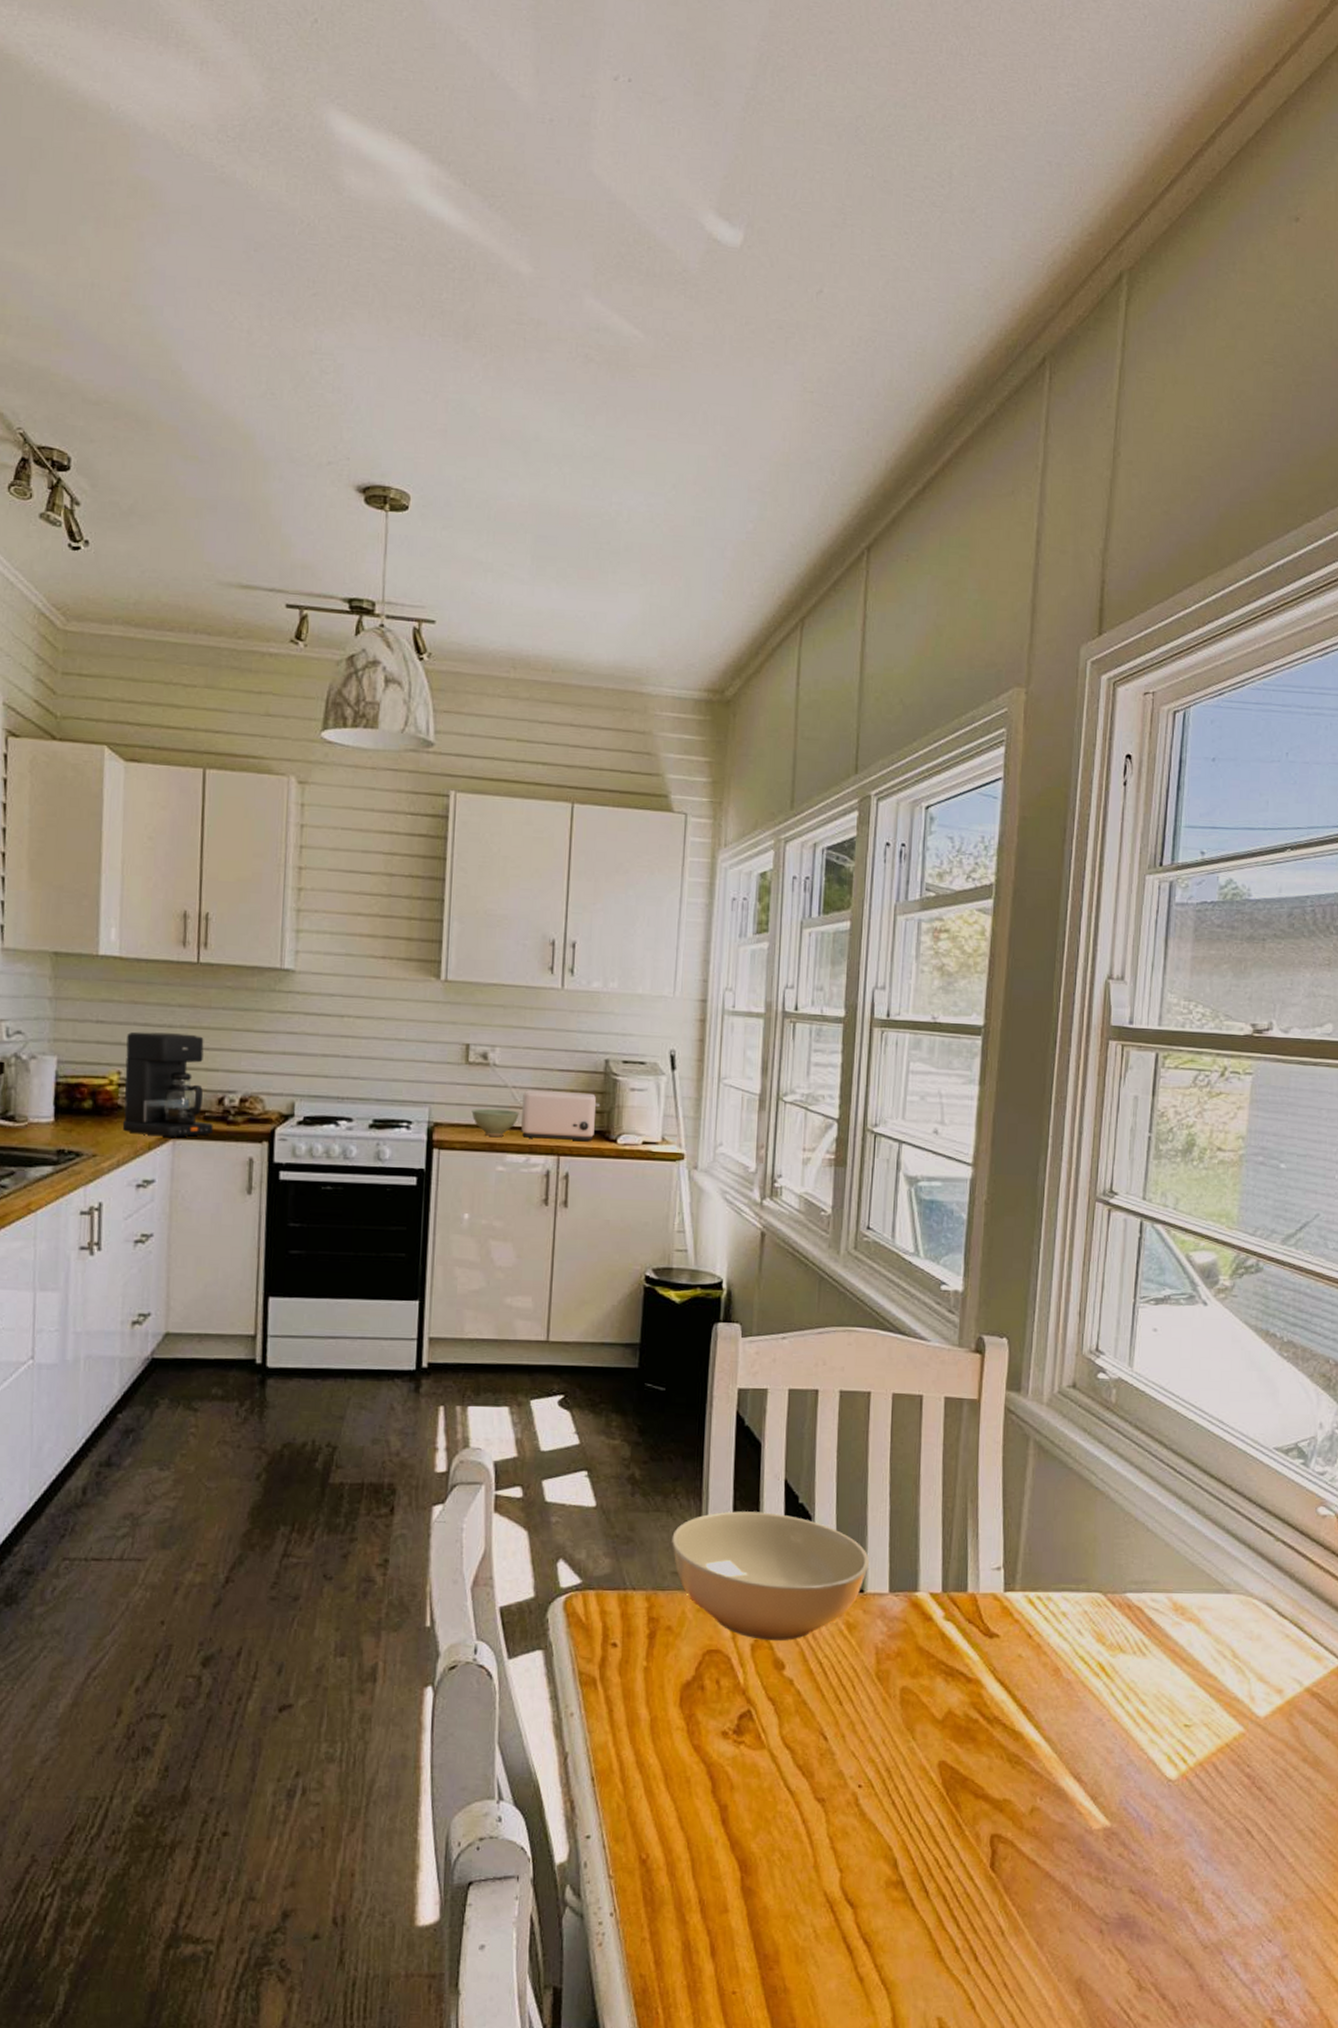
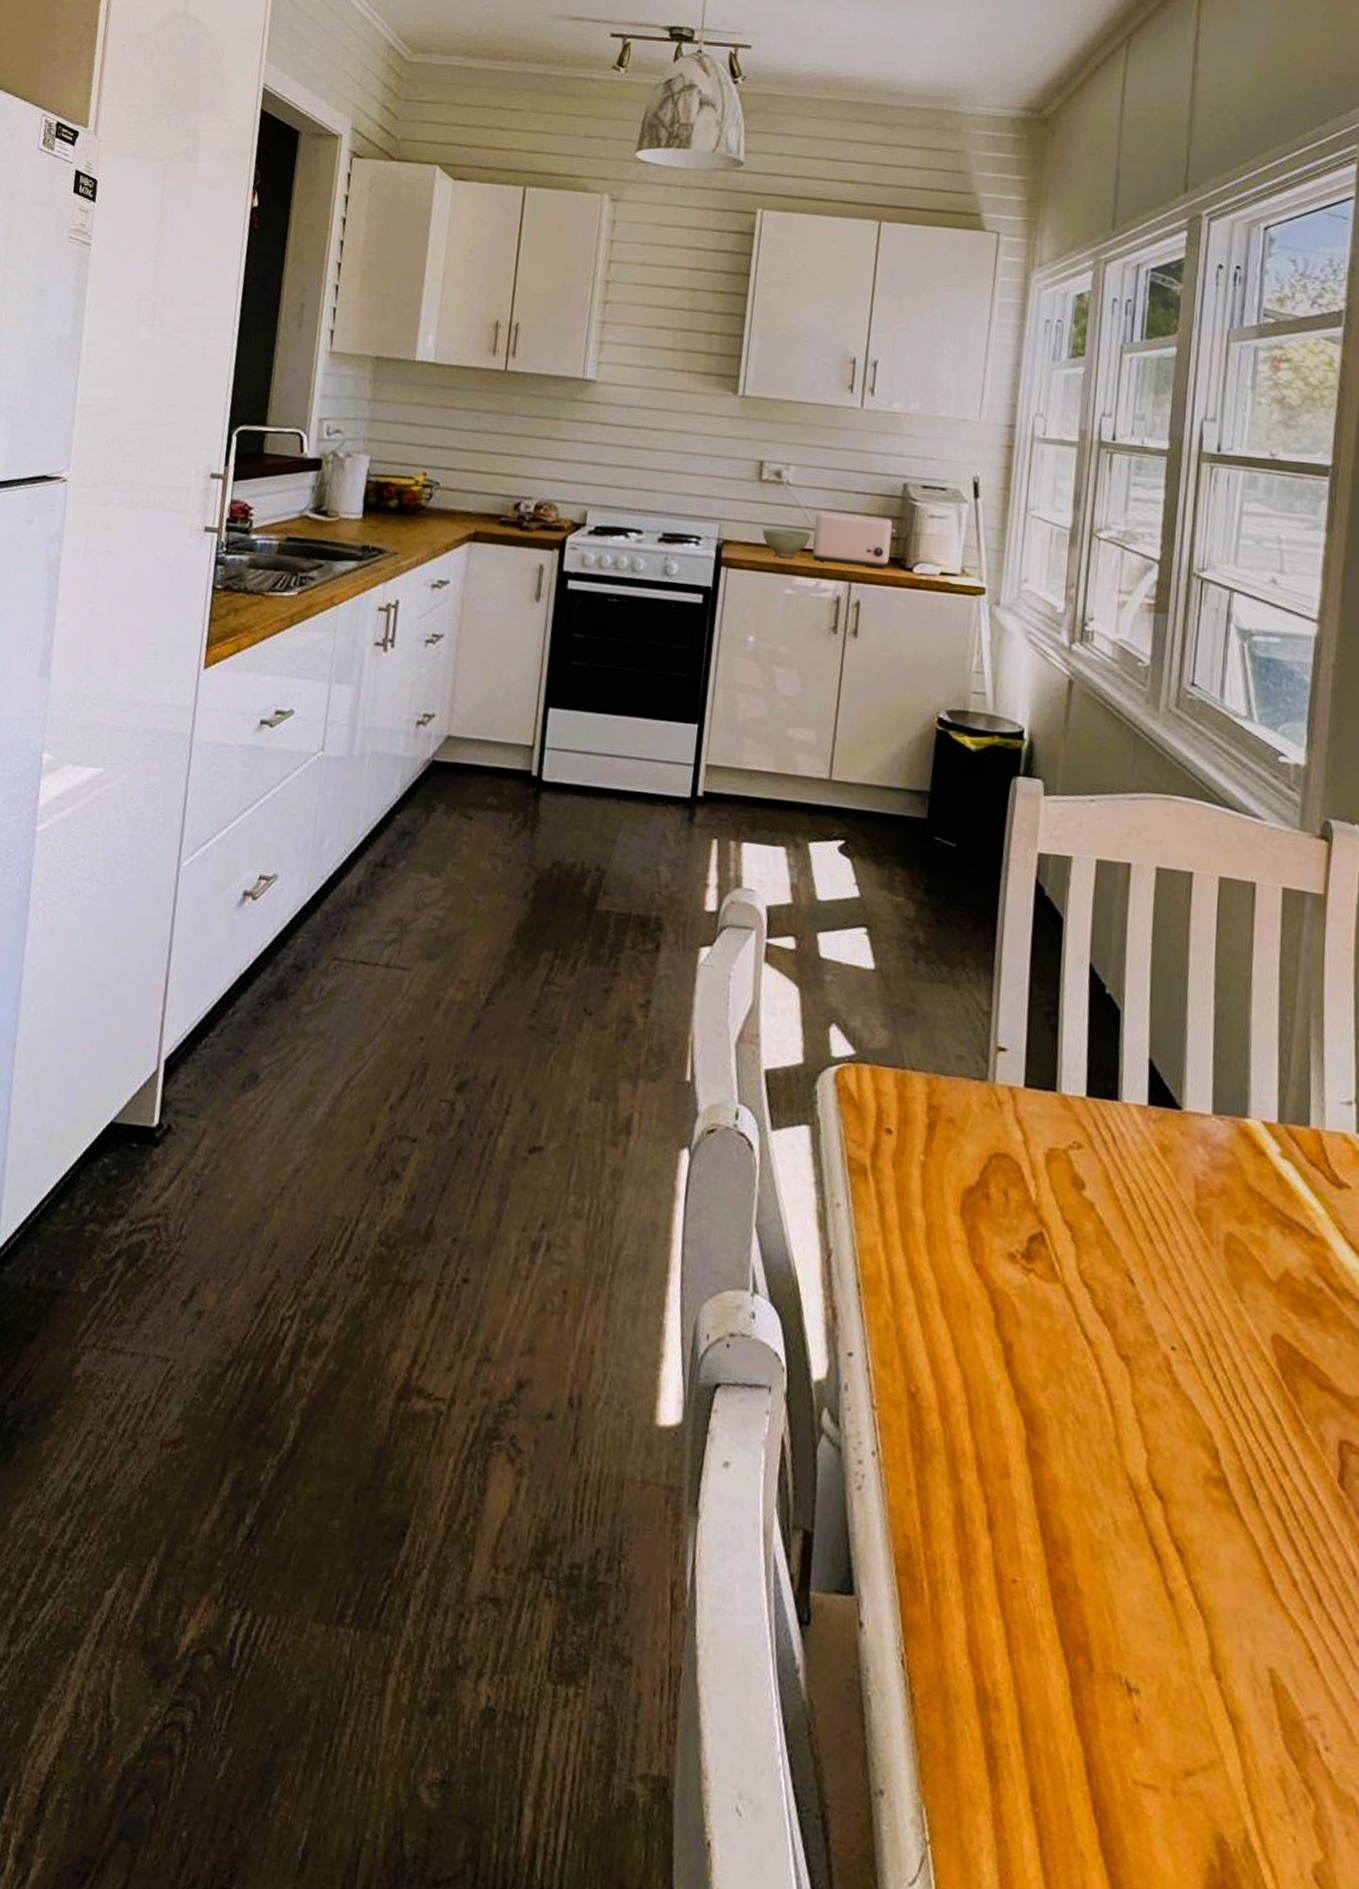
coffee maker: present [122,1031,213,1138] -> none [423,435,508,541]
bowl: present [672,1511,870,1642] -> none [958,992,1190,1156]

